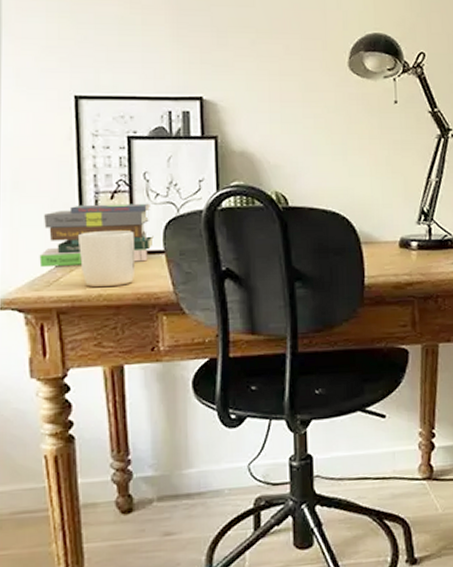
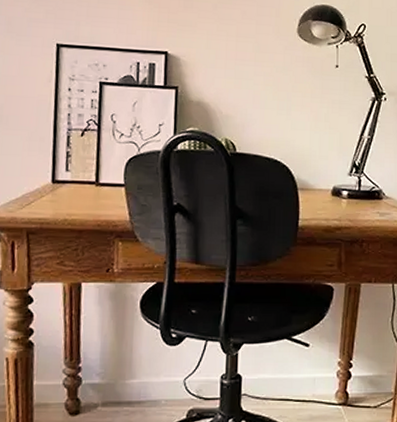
books: present [39,203,154,268] -> none [15,139,116,193]
mug: present [77,230,136,288] -> none [49,163,99,213]

